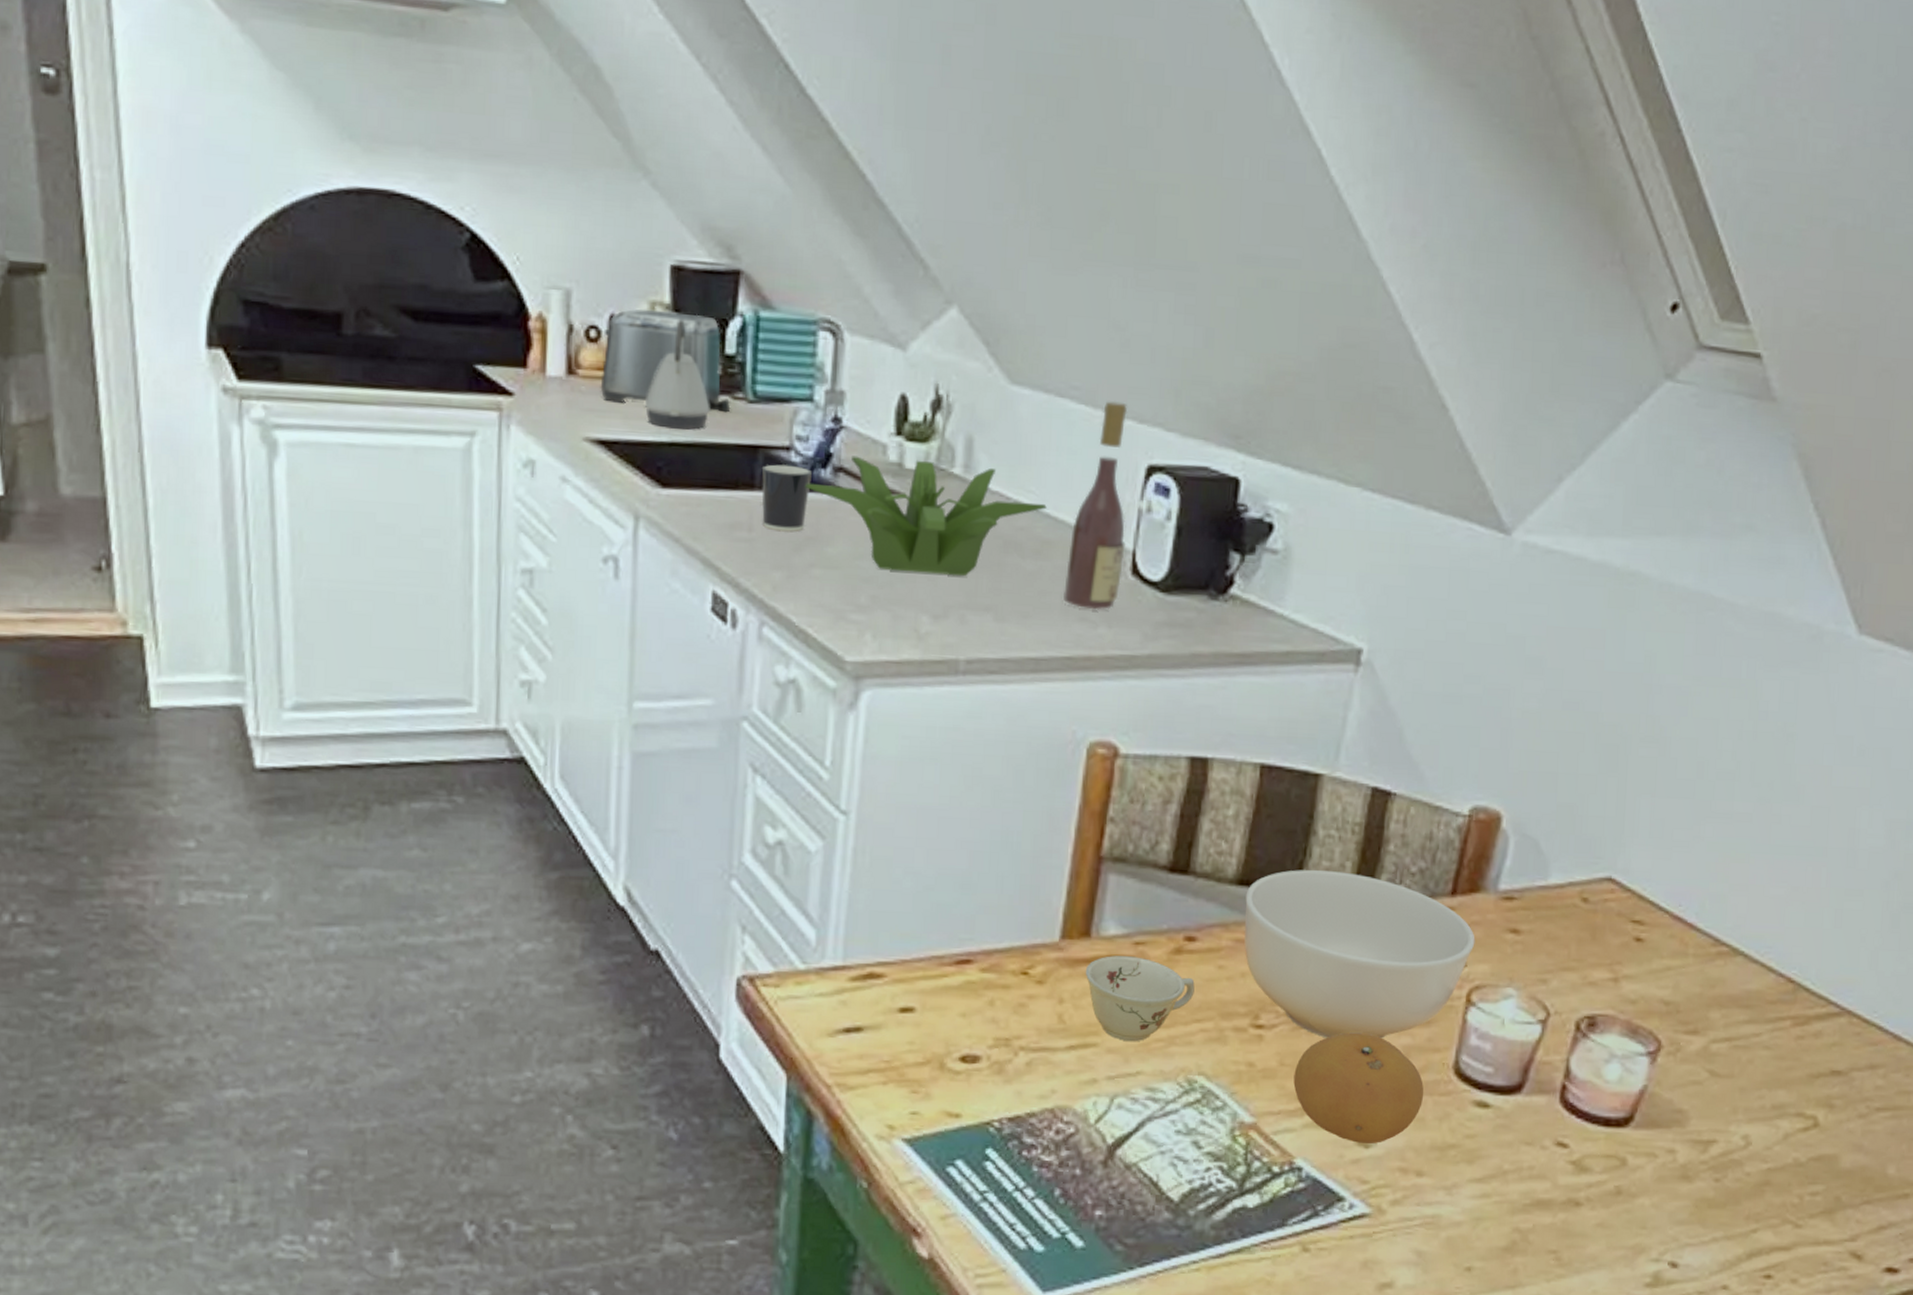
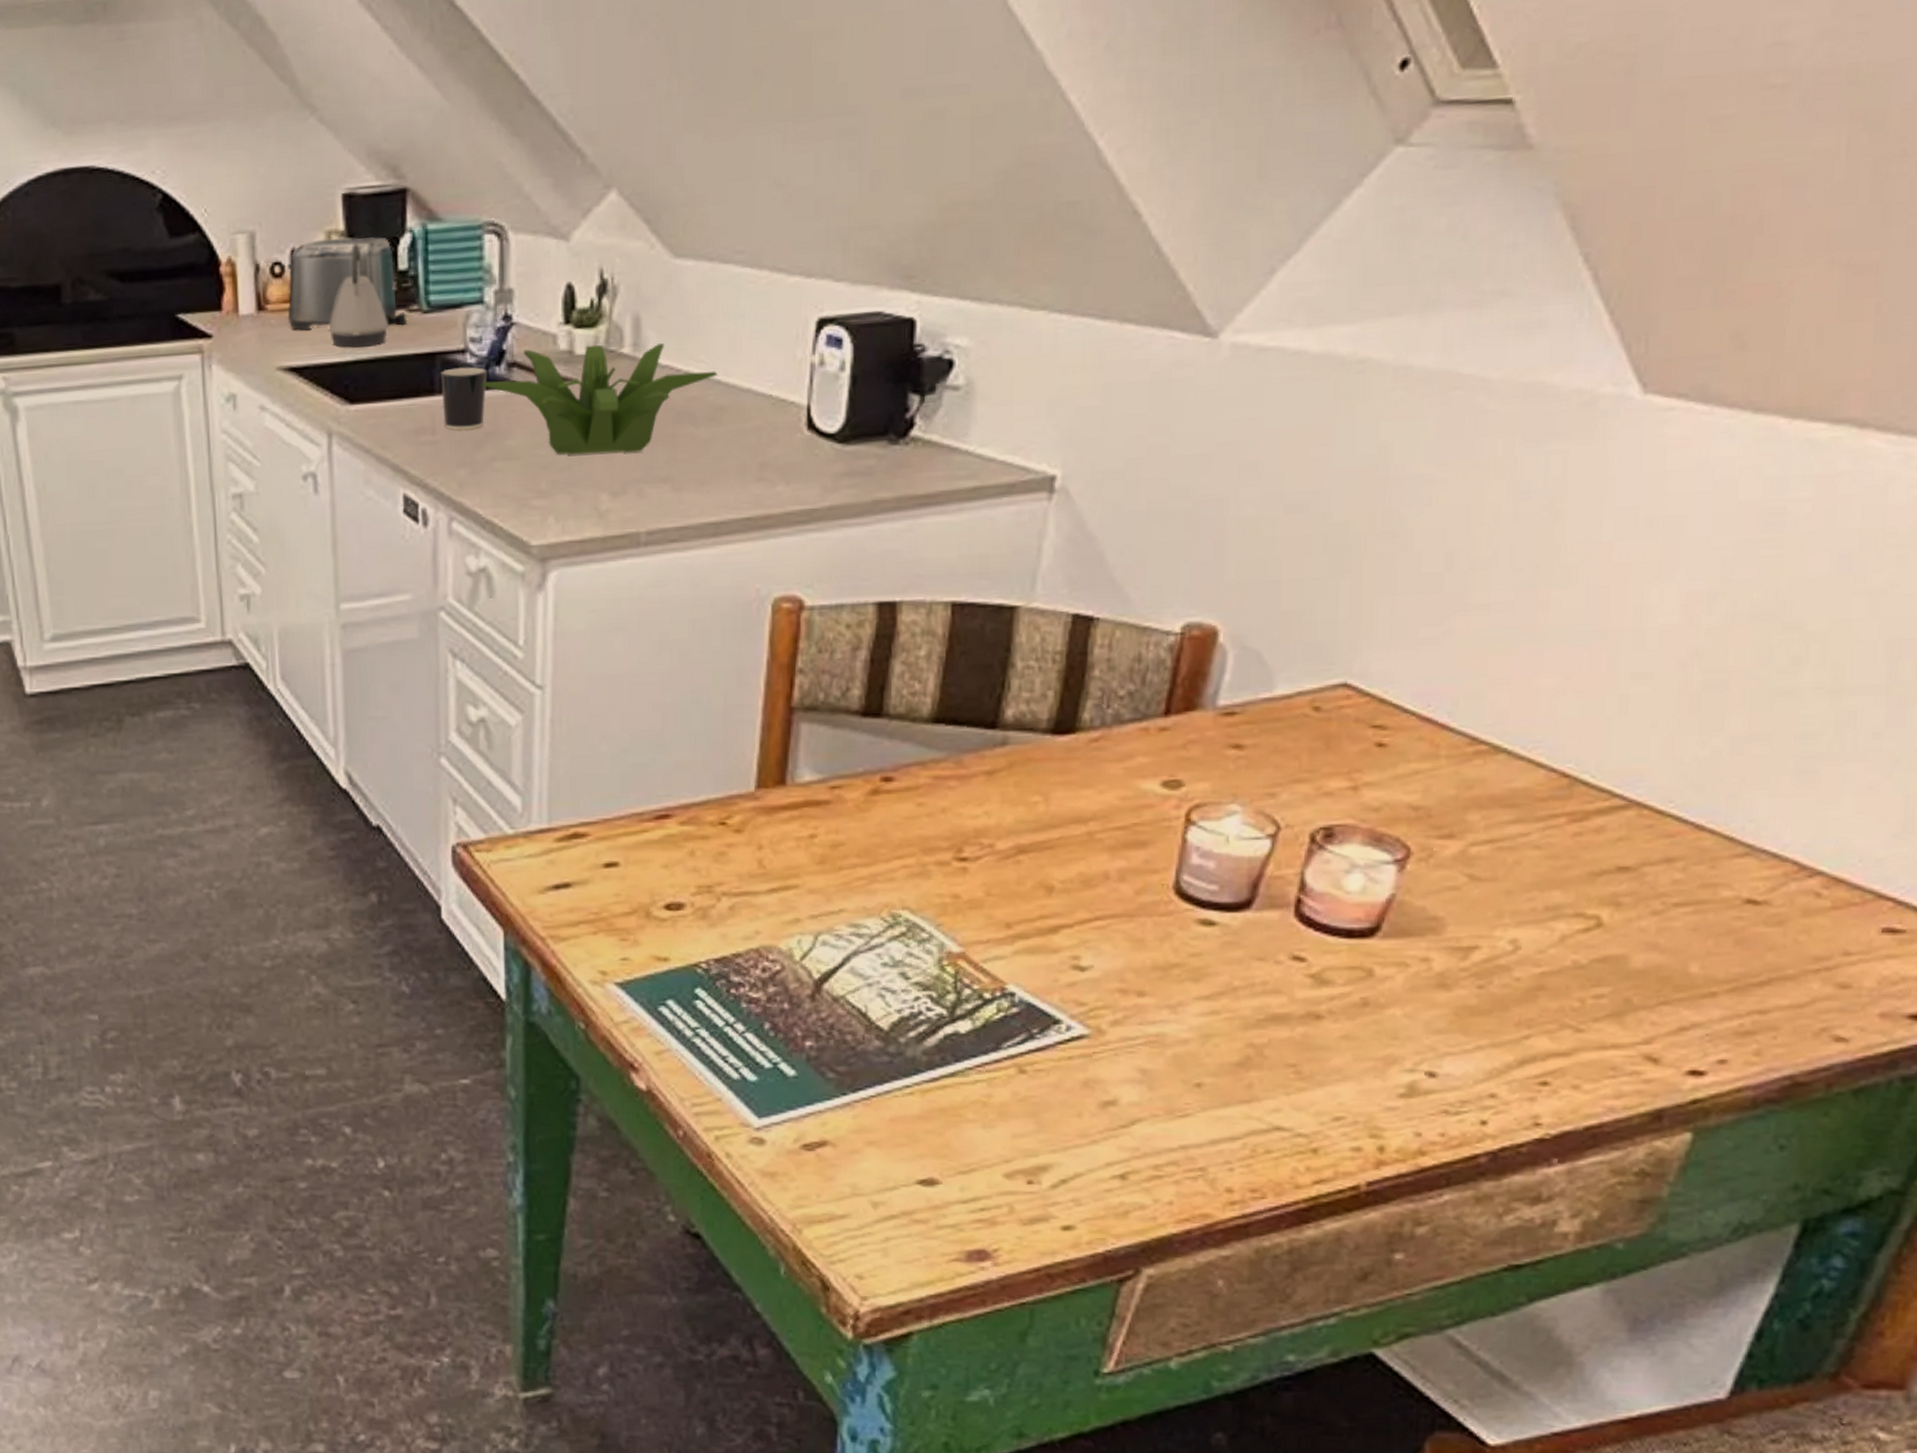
wine bottle: present [1063,400,1128,610] -> none [739,258,799,469]
teacup: present [1085,956,1195,1042] -> none [782,800,894,882]
bowl: present [1244,869,1475,1039] -> none [942,701,1193,866]
fruit: present [1293,1032,1424,1145] -> none [1002,859,1143,968]

